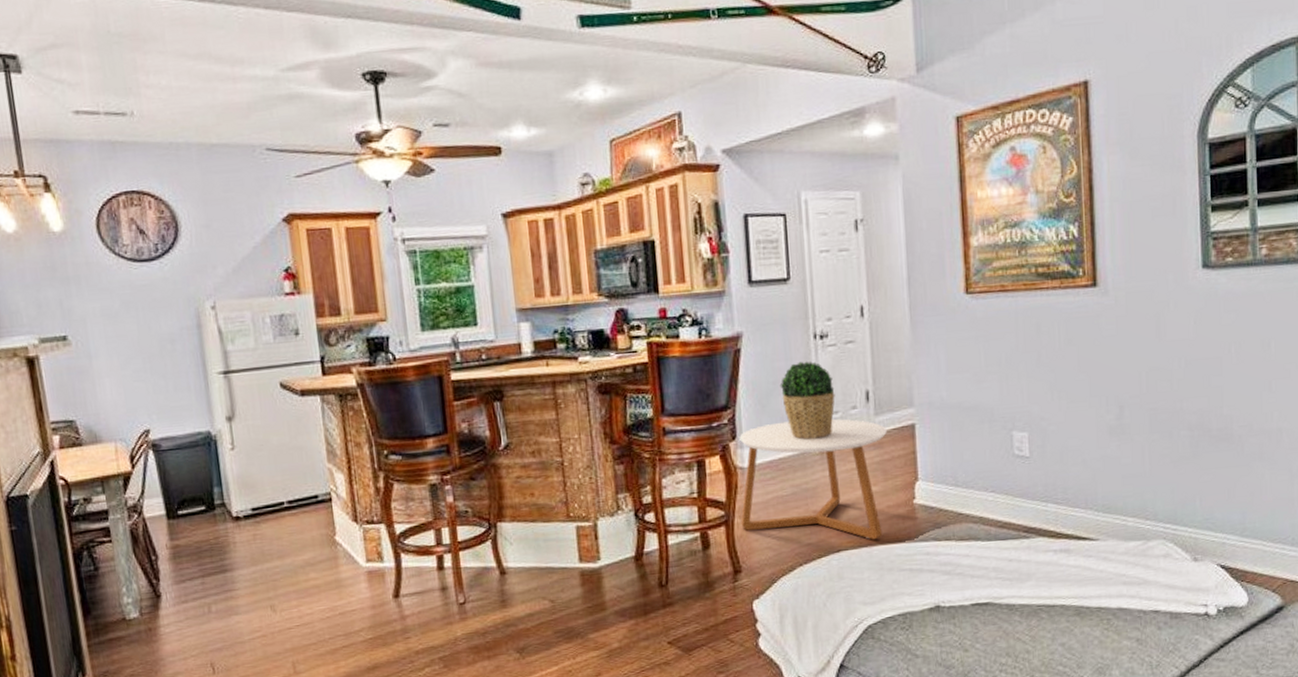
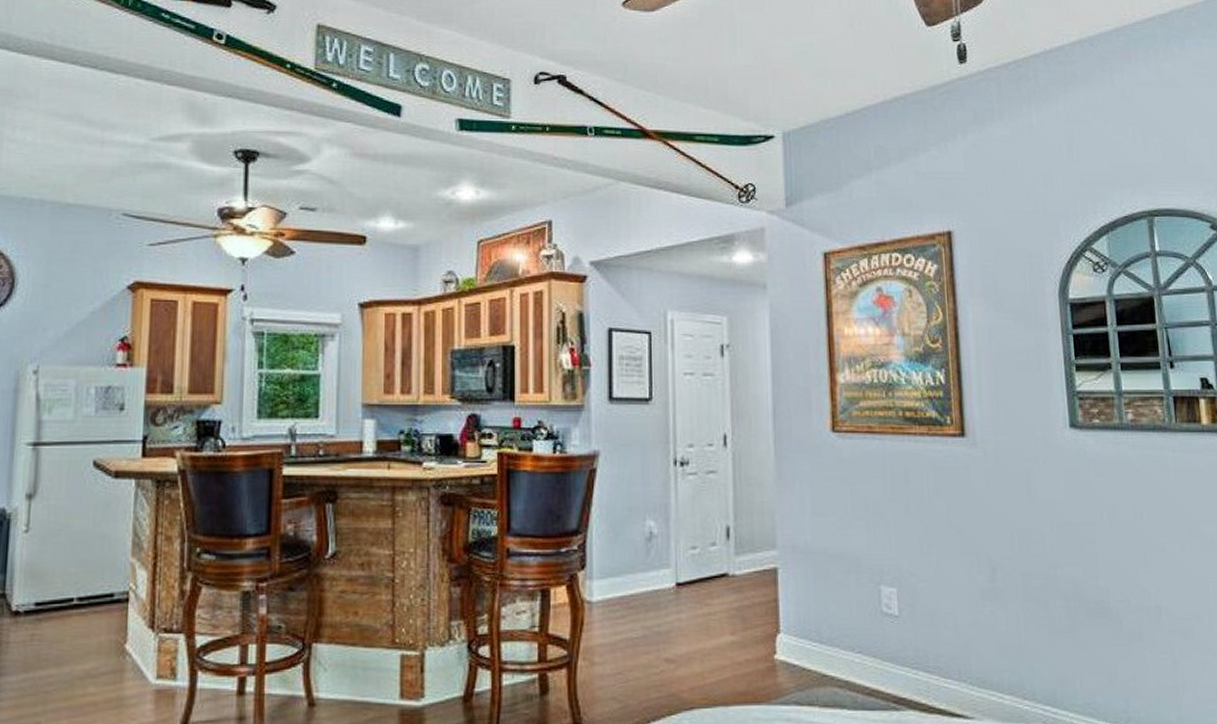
coffee table: present [739,419,887,540] -> none [584,553,747,699]
potted plant: present [780,361,835,440] -> none [635,488,694,577]

